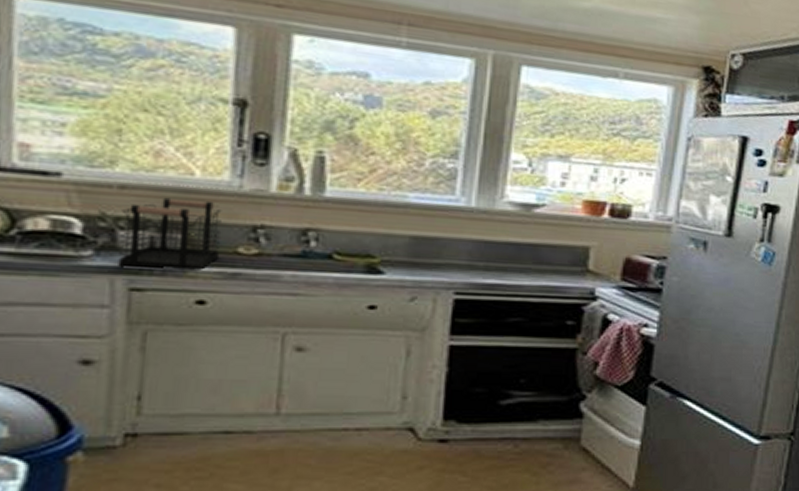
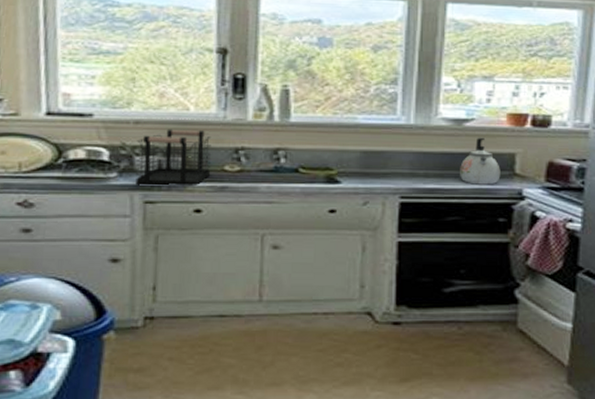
kettle: none [524,226,572,282] -> present [459,137,501,185]

